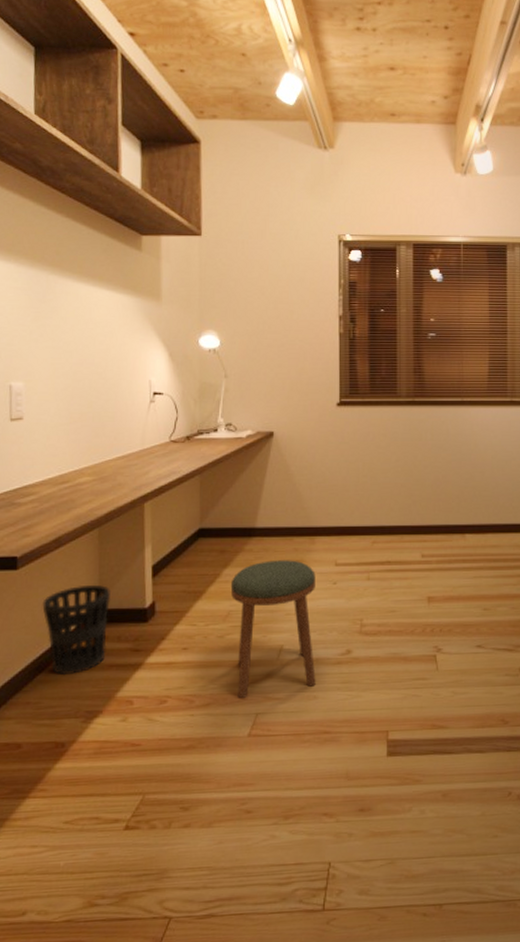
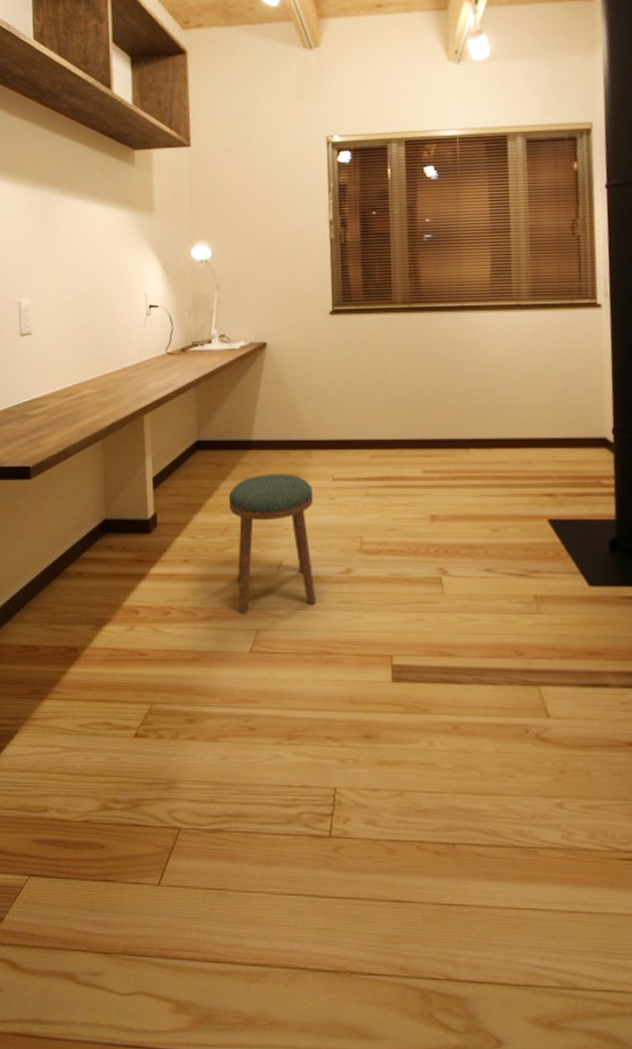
wastebasket: present [42,584,111,676] -> none [53,494,116,583]

